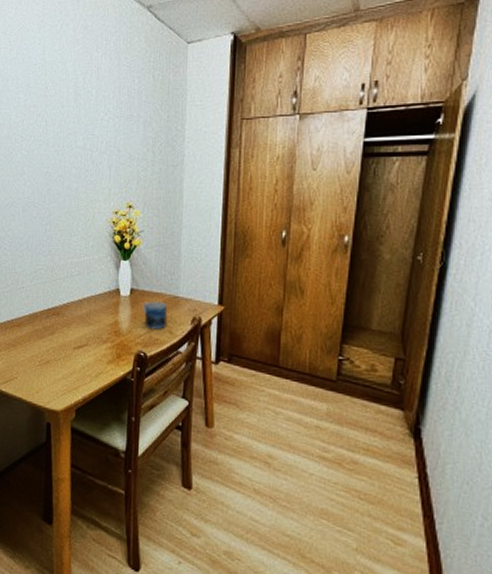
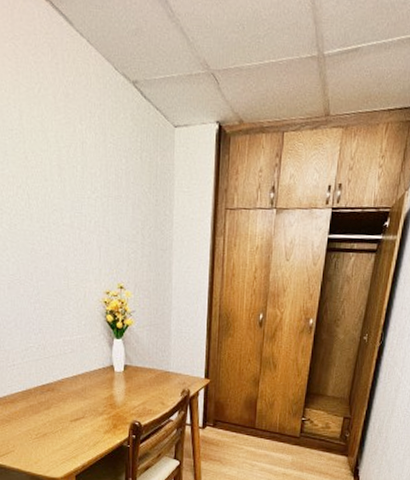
mug: present [143,301,167,330] -> none [137,376,159,402]

